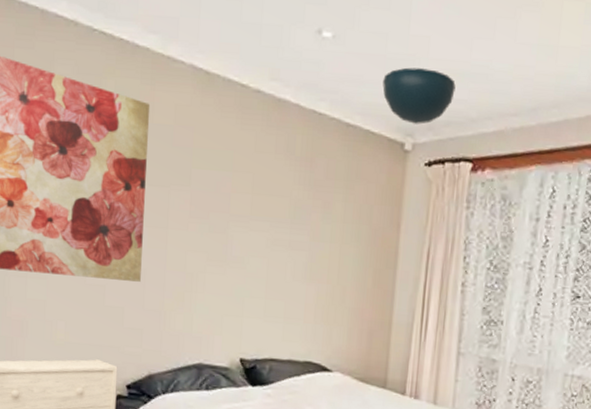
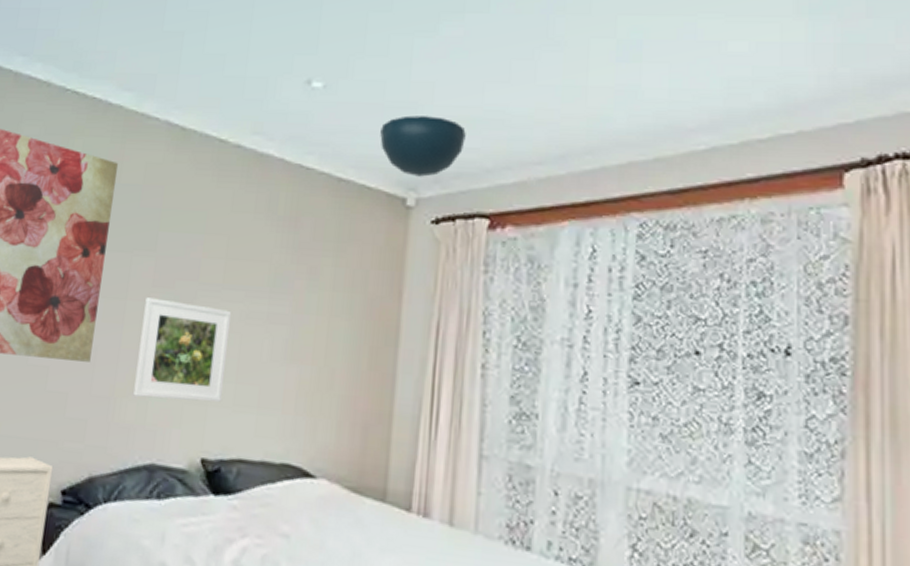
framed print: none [180,227,259,315] -> present [133,297,231,403]

